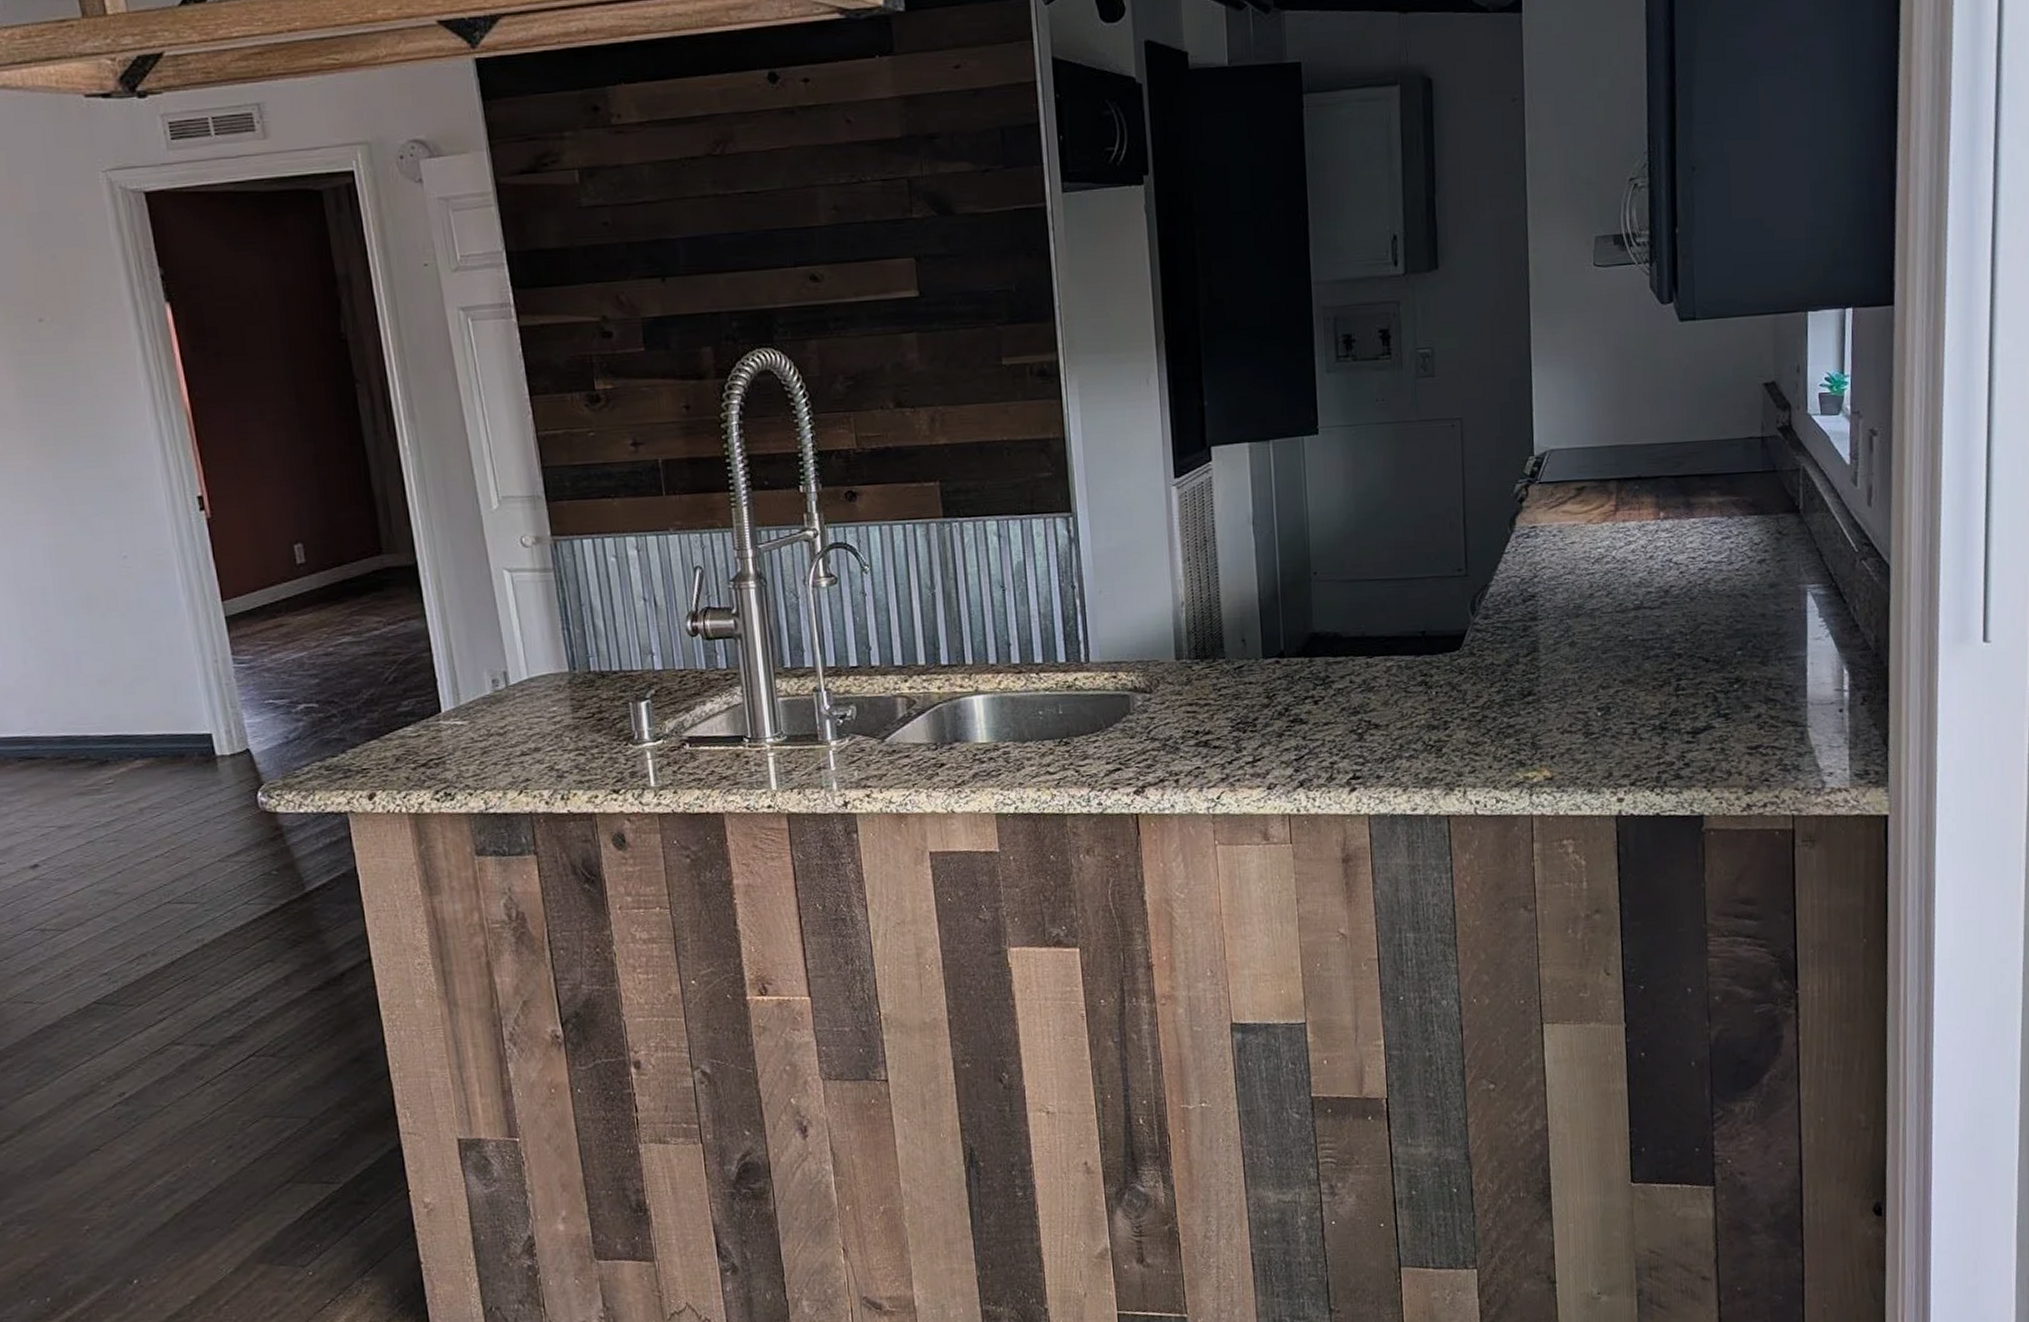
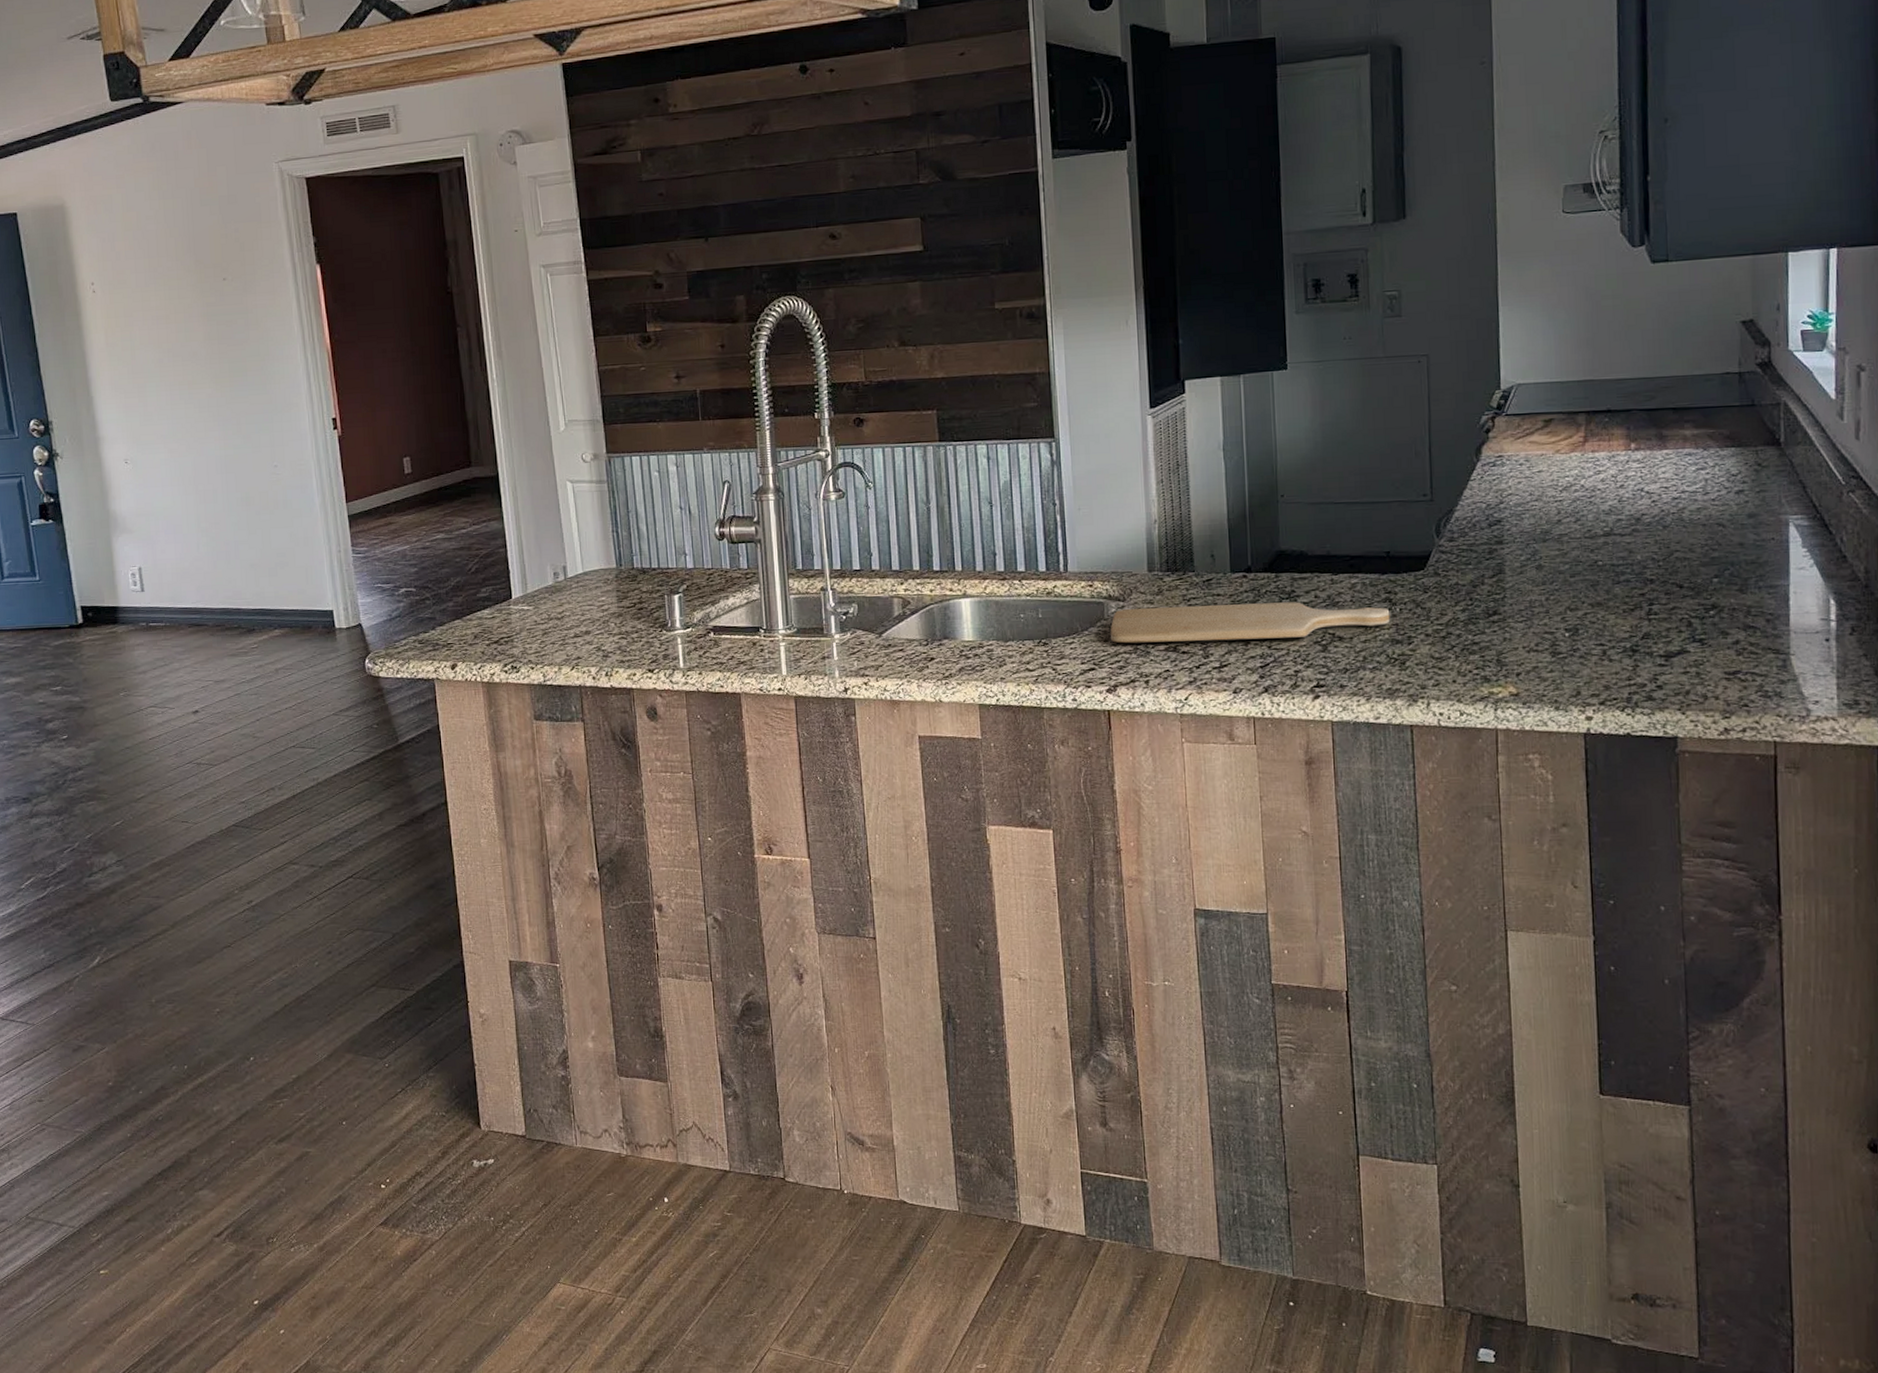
chopping board: none [1137,688,1427,740] -> present [1110,602,1391,644]

